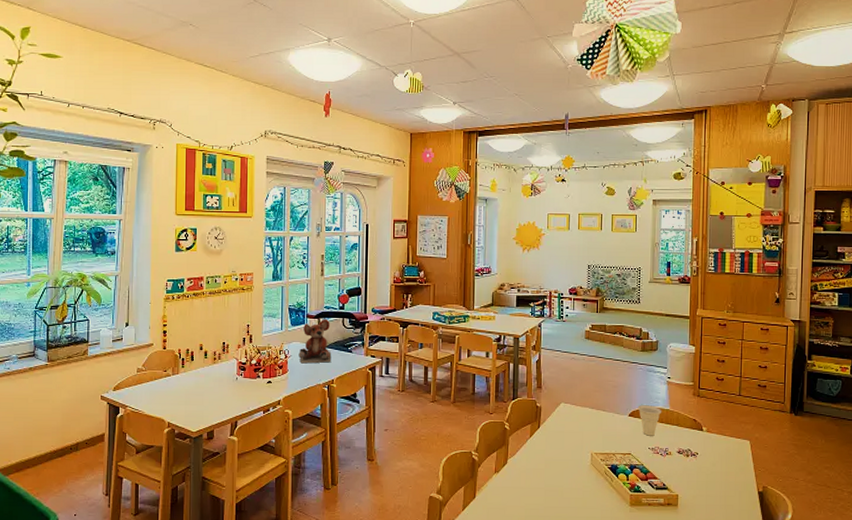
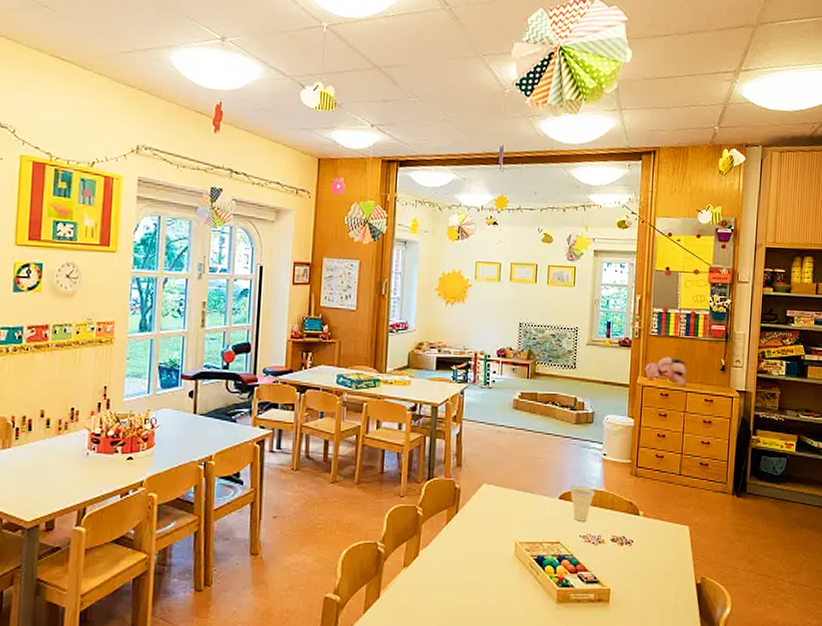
stuffed animal: present [298,319,332,364] -> none [169,381,211,436]
stuffed bear: none [703,291,744,318] -> present [644,357,688,387]

